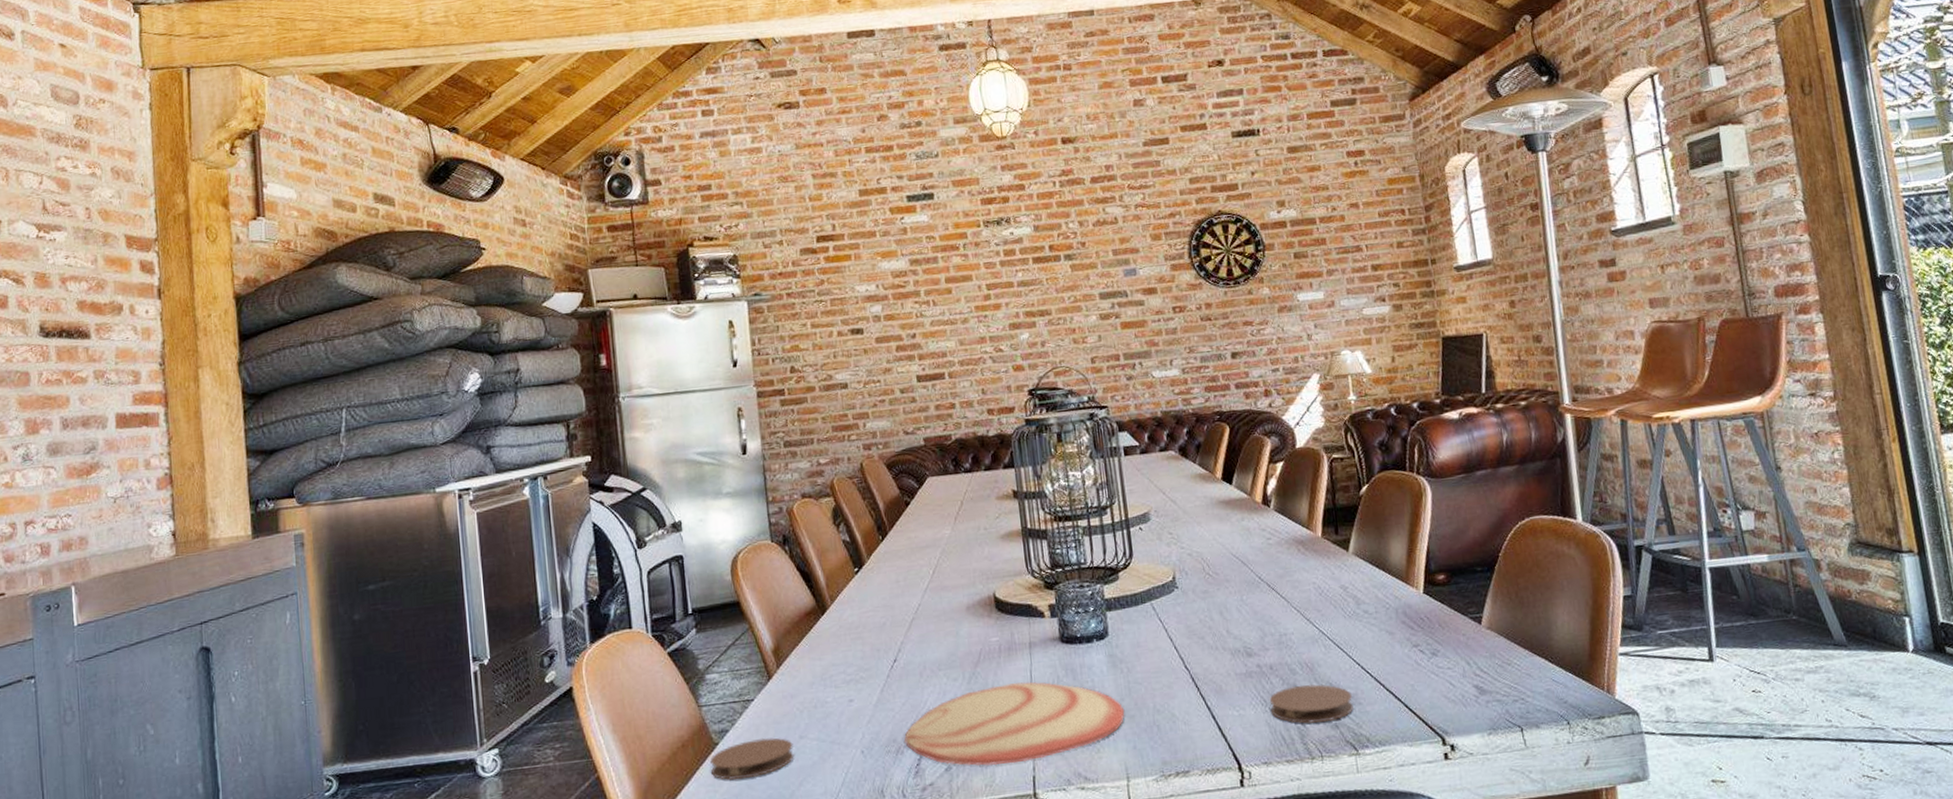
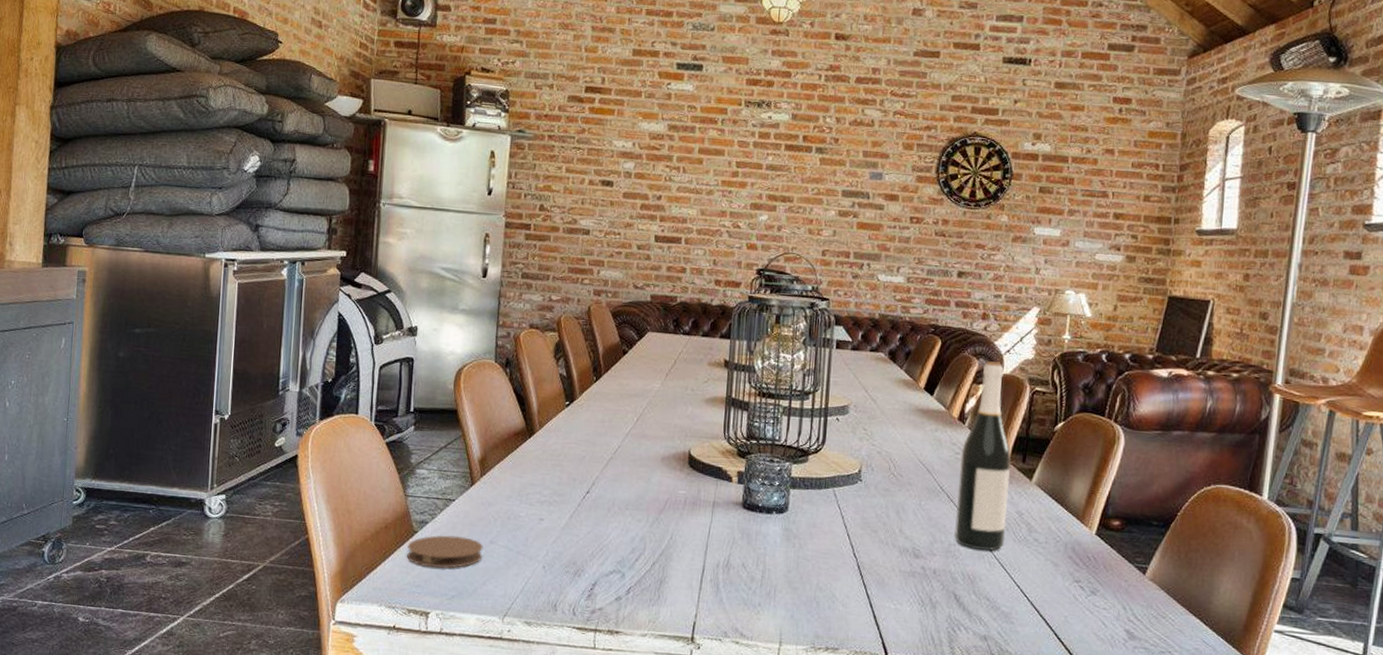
plate: present [904,682,1125,766] -> none [582,534,790,608]
coaster: present [1269,684,1354,724] -> none [925,593,1006,633]
wine bottle: none [1272,437,1335,636] -> present [954,361,1012,552]

